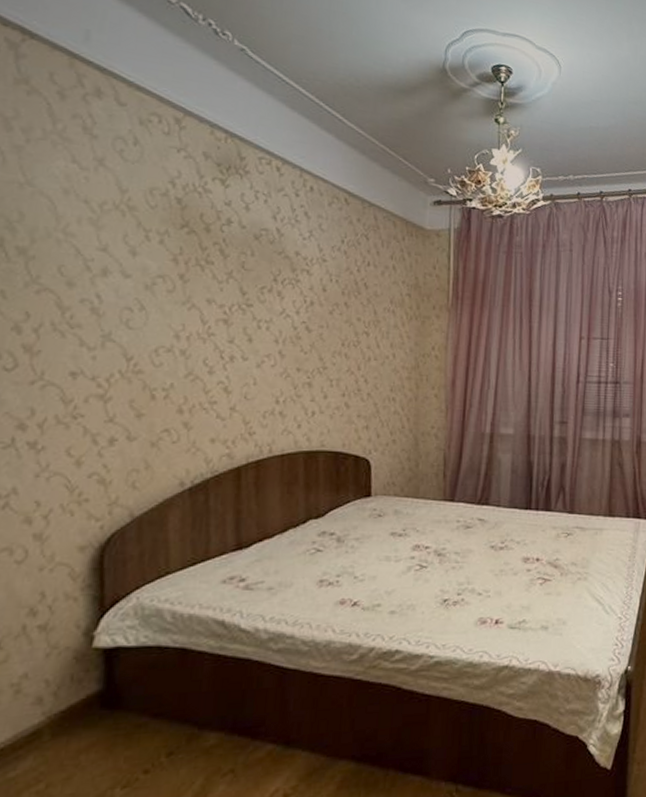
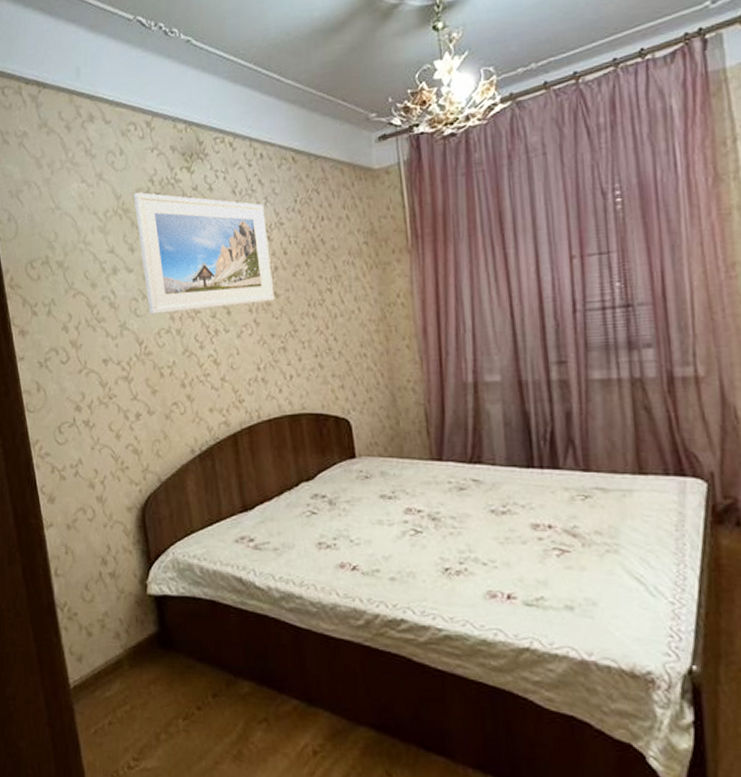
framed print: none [144,191,307,336] -> present [133,192,275,314]

